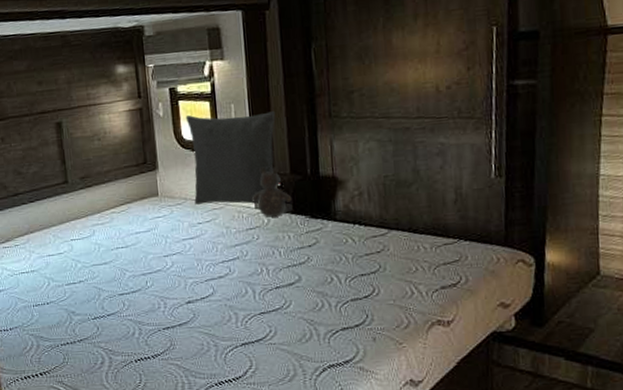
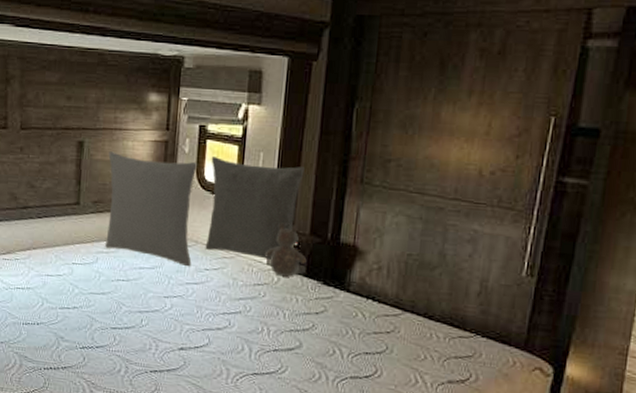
pillow: none [87,124,185,223] -> present [105,151,197,266]

